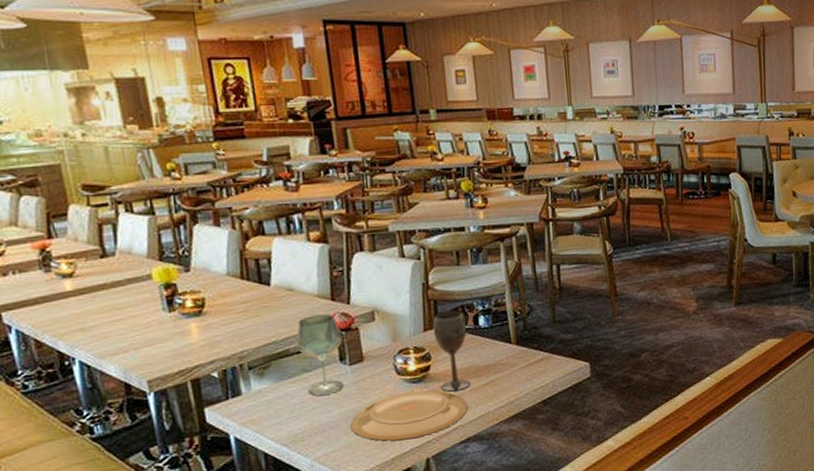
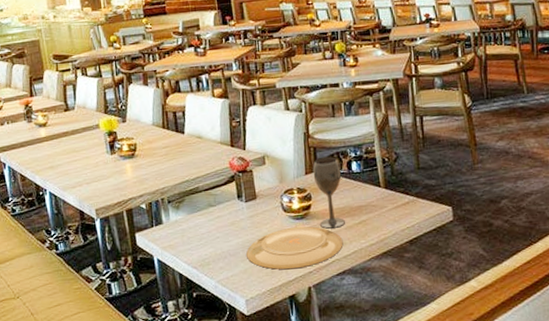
wine glass: present [296,314,344,396] -> none [204,158,241,227]

